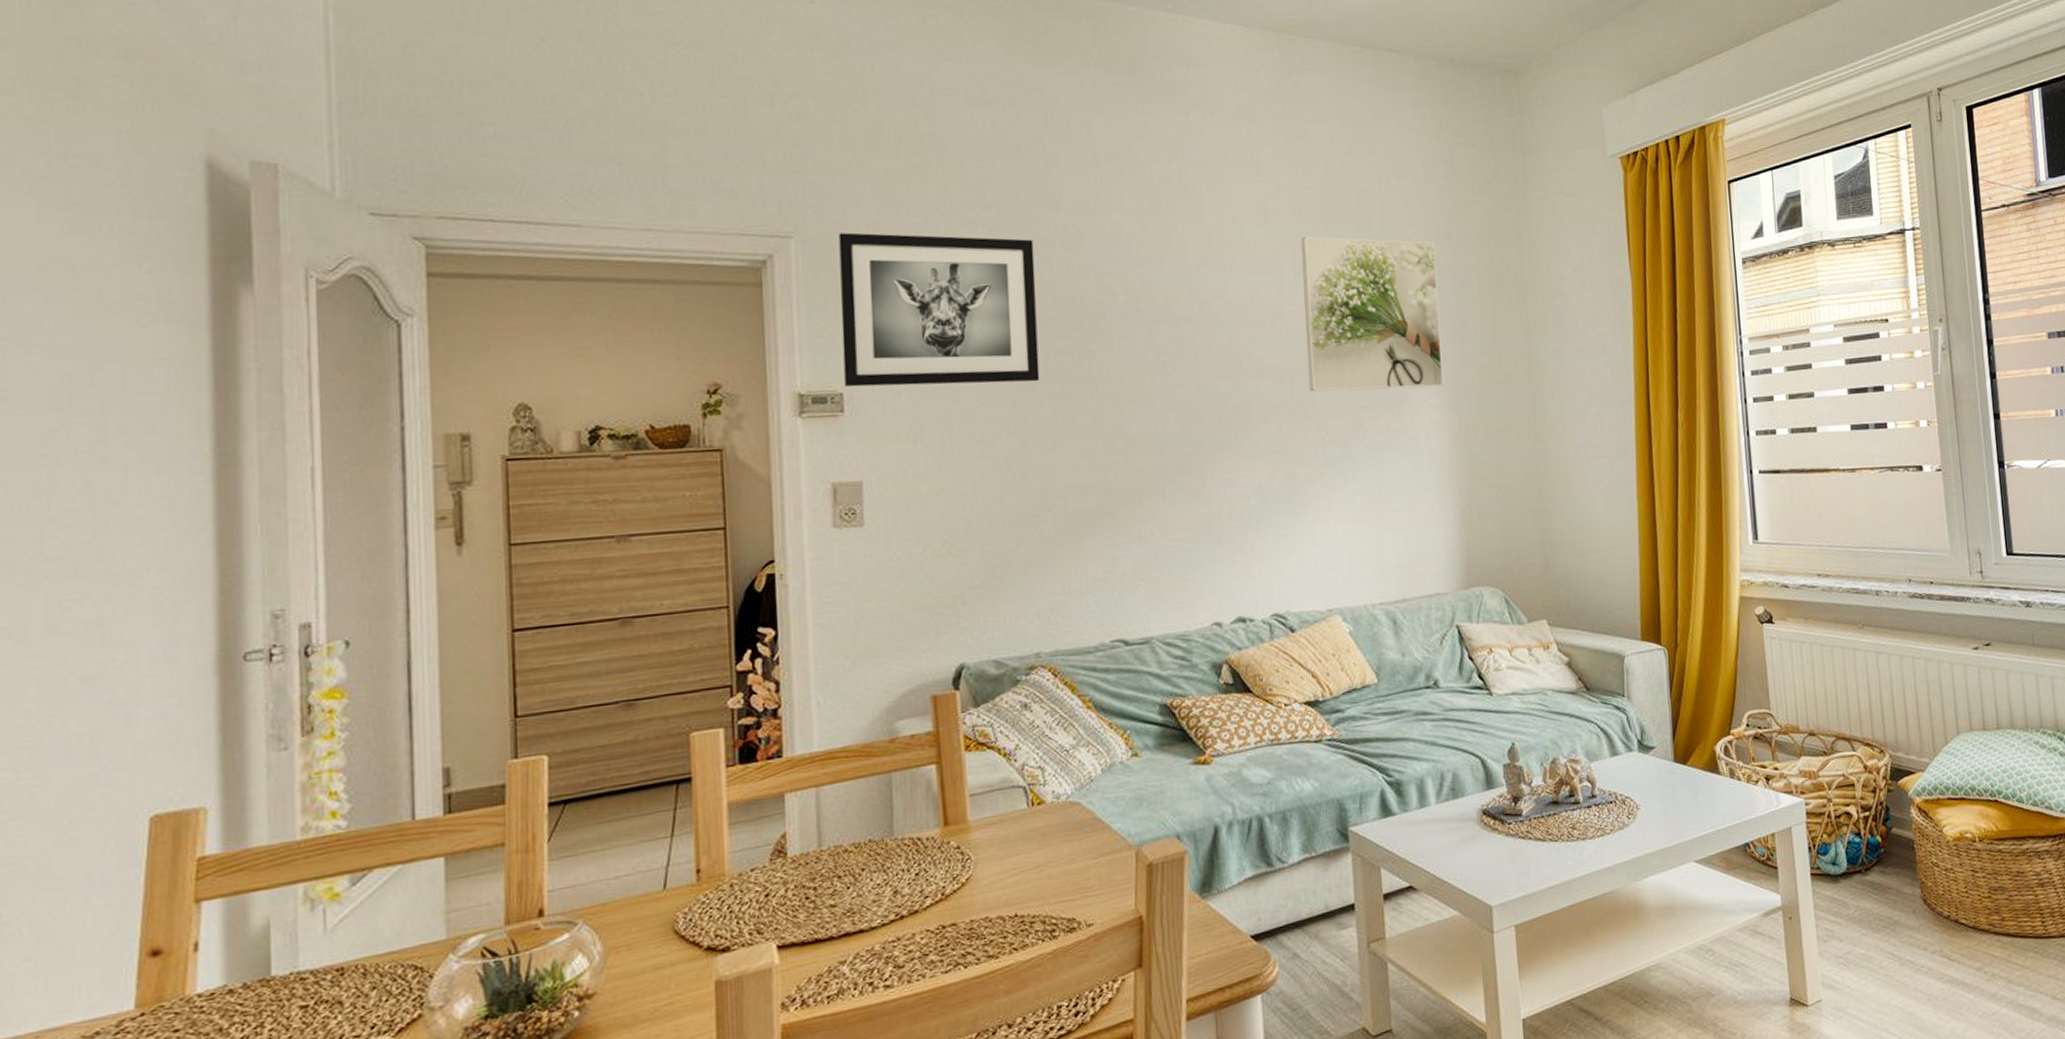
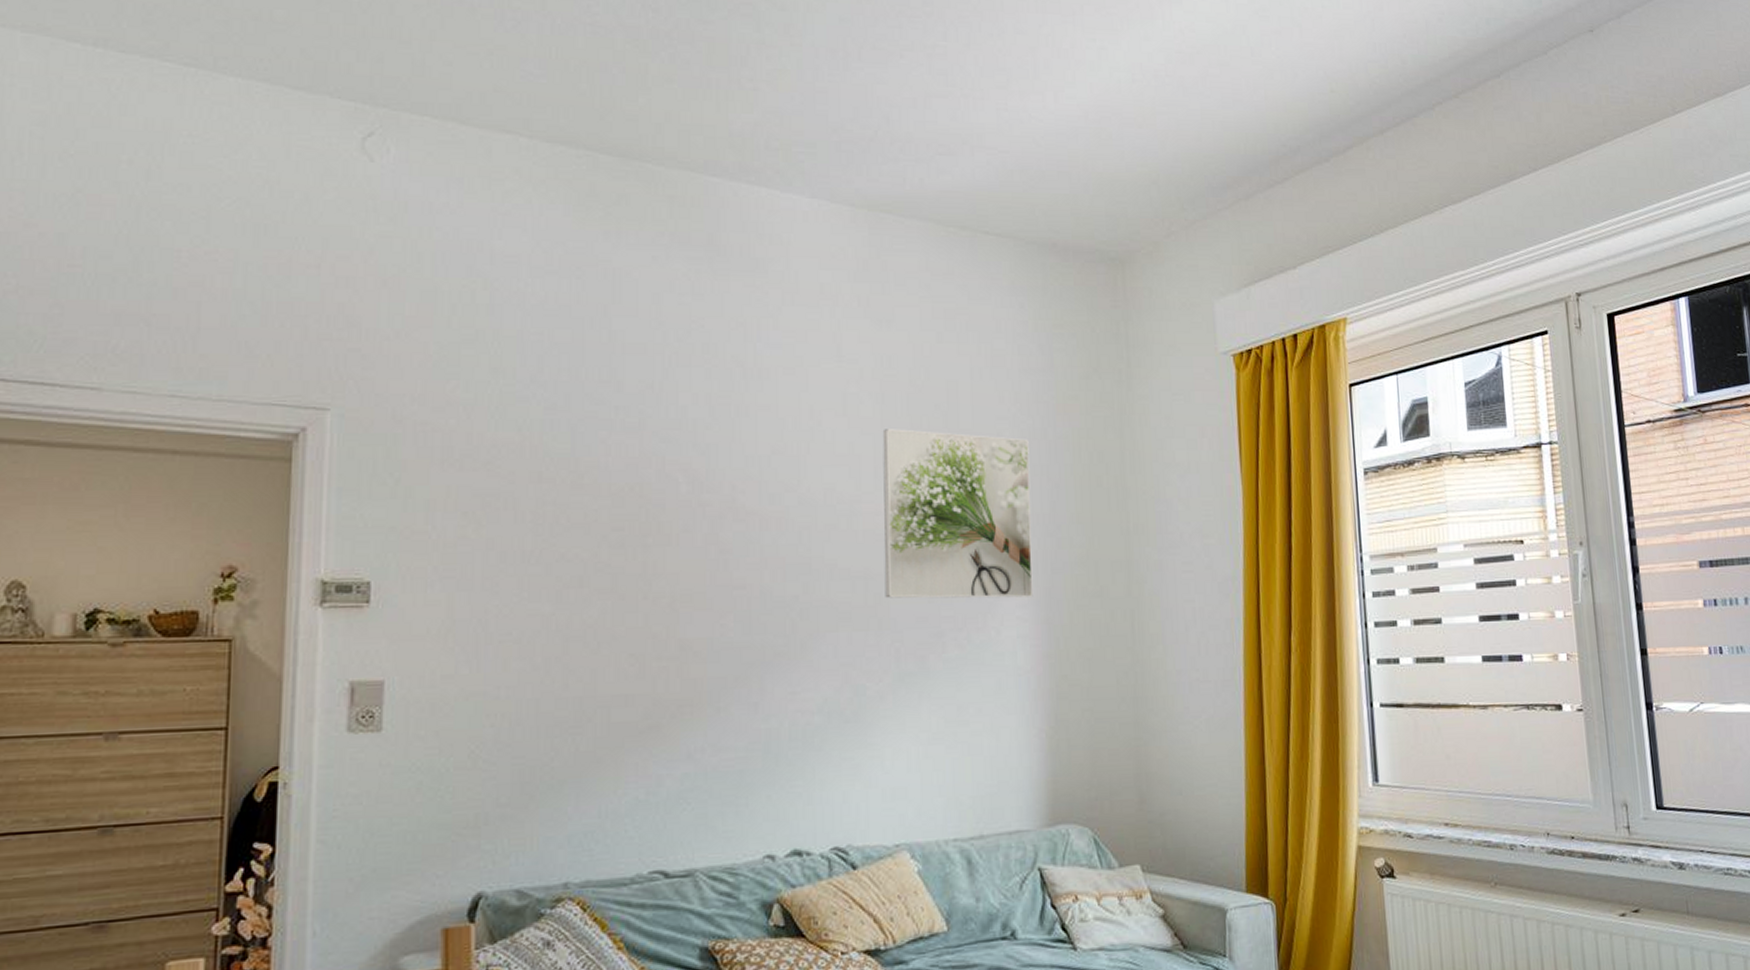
wall art: present [838,232,1040,388] -> none [373,407,591,577]

